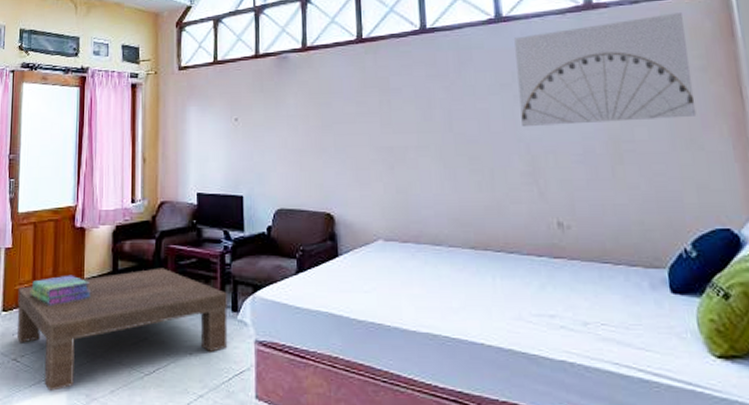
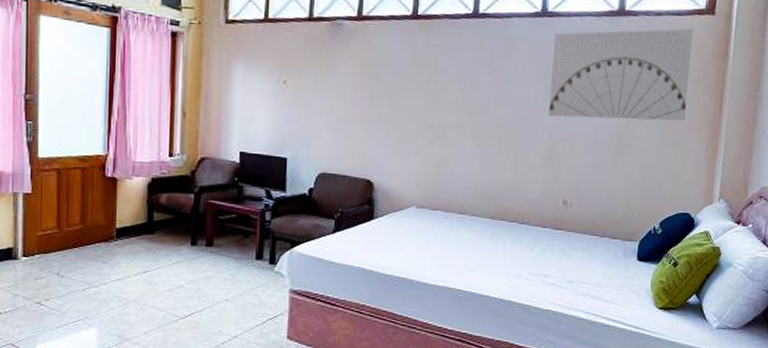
coffee table: present [17,268,228,391] -> none [40,221,266,332]
stack of books: present [30,275,91,305] -> none [54,223,123,253]

